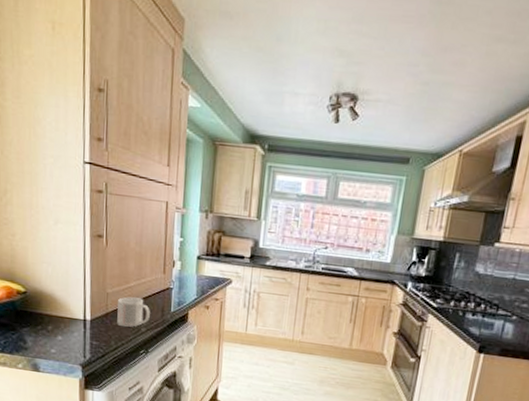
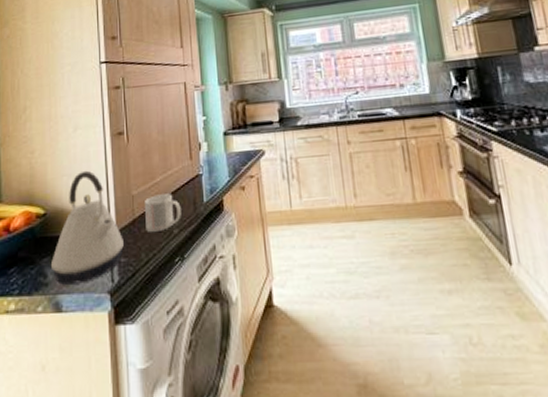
kettle: none [31,262,96,354] -> present [51,170,124,285]

